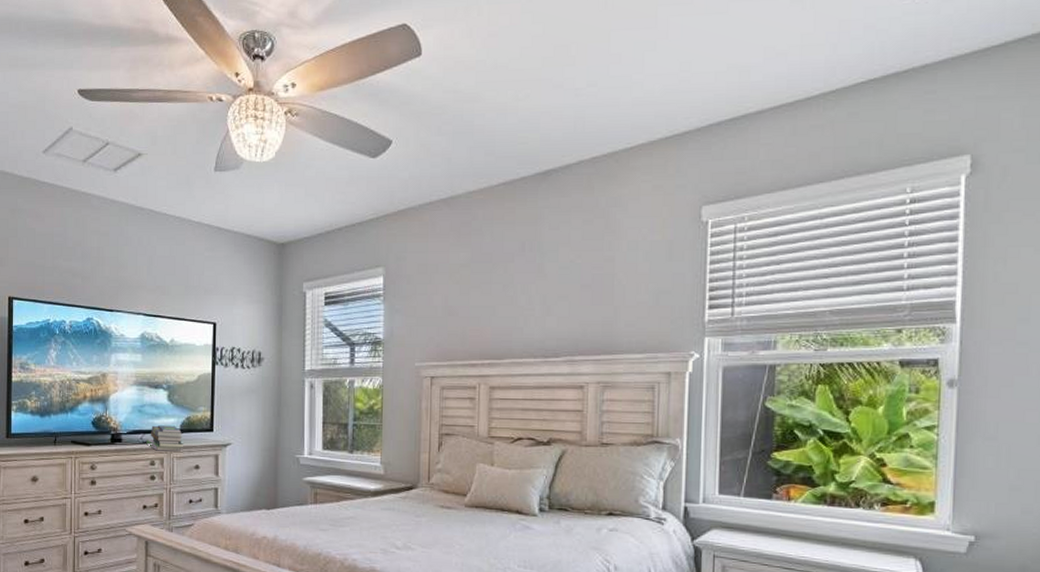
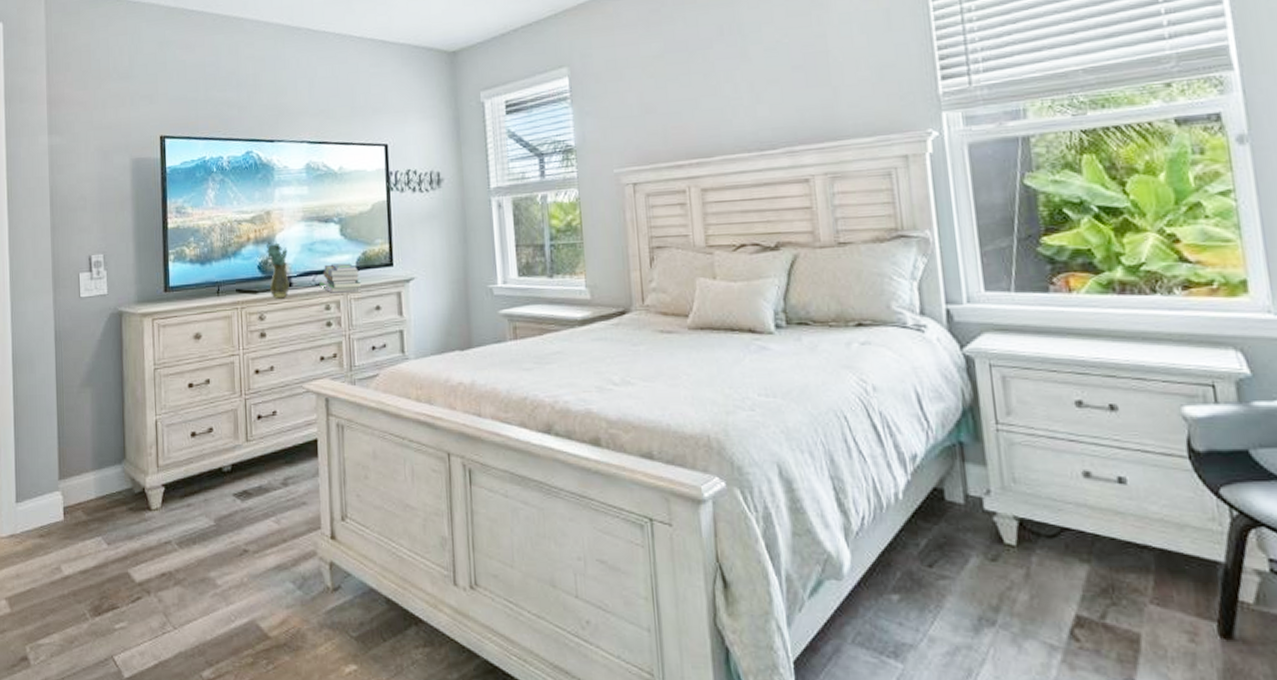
vase: none [100,401,120,452] -> present [266,241,290,299]

